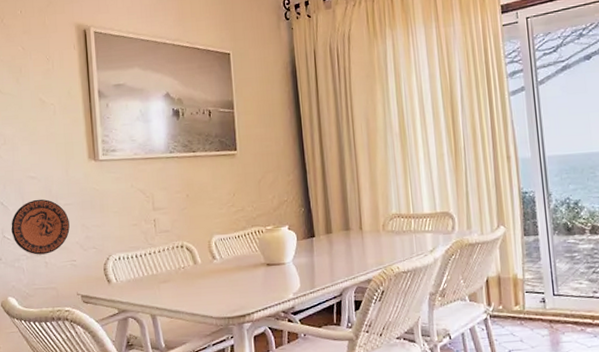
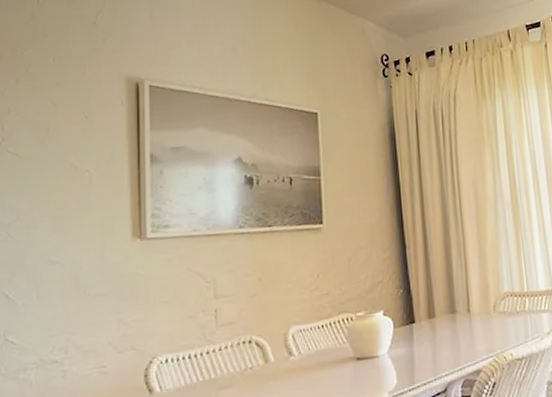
decorative plate: present [11,199,70,255] -> none [17,289,101,362]

